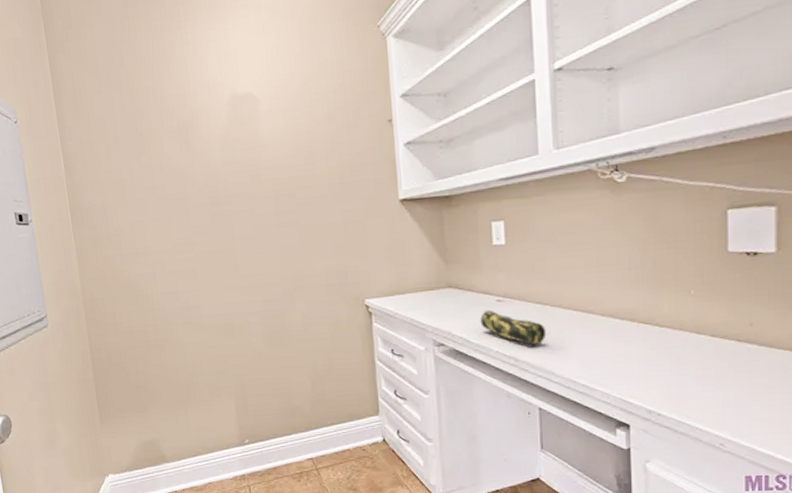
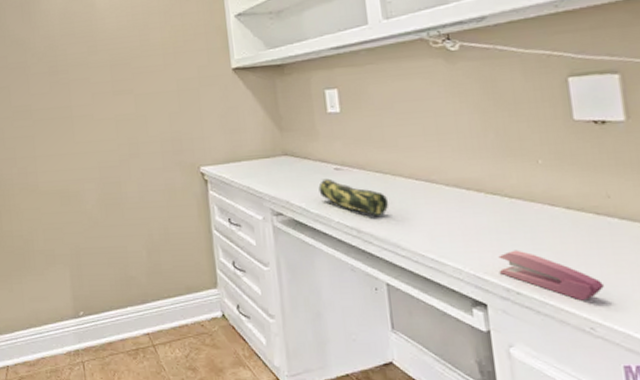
stapler: none [643,375,736,420] -> present [498,250,604,301]

